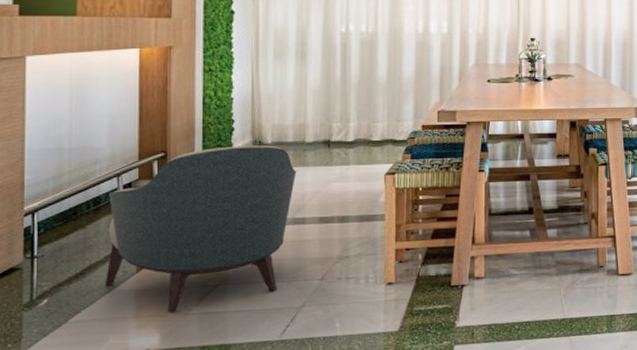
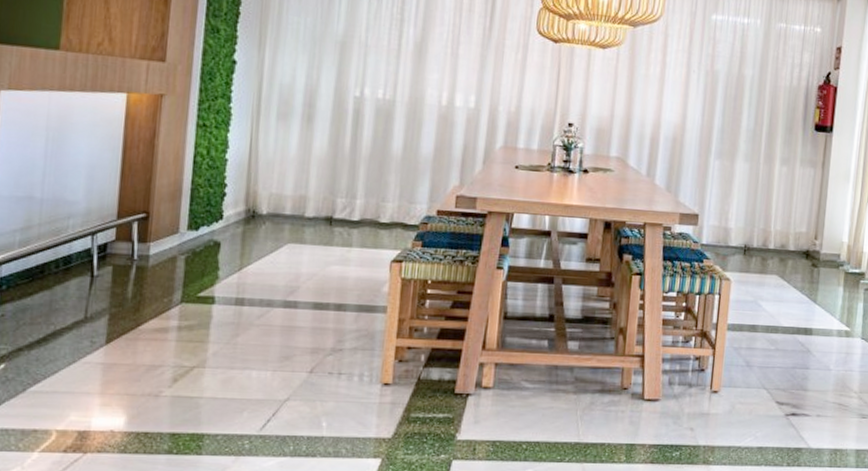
armchair: present [105,145,297,313] -> none [70,213,293,393]

